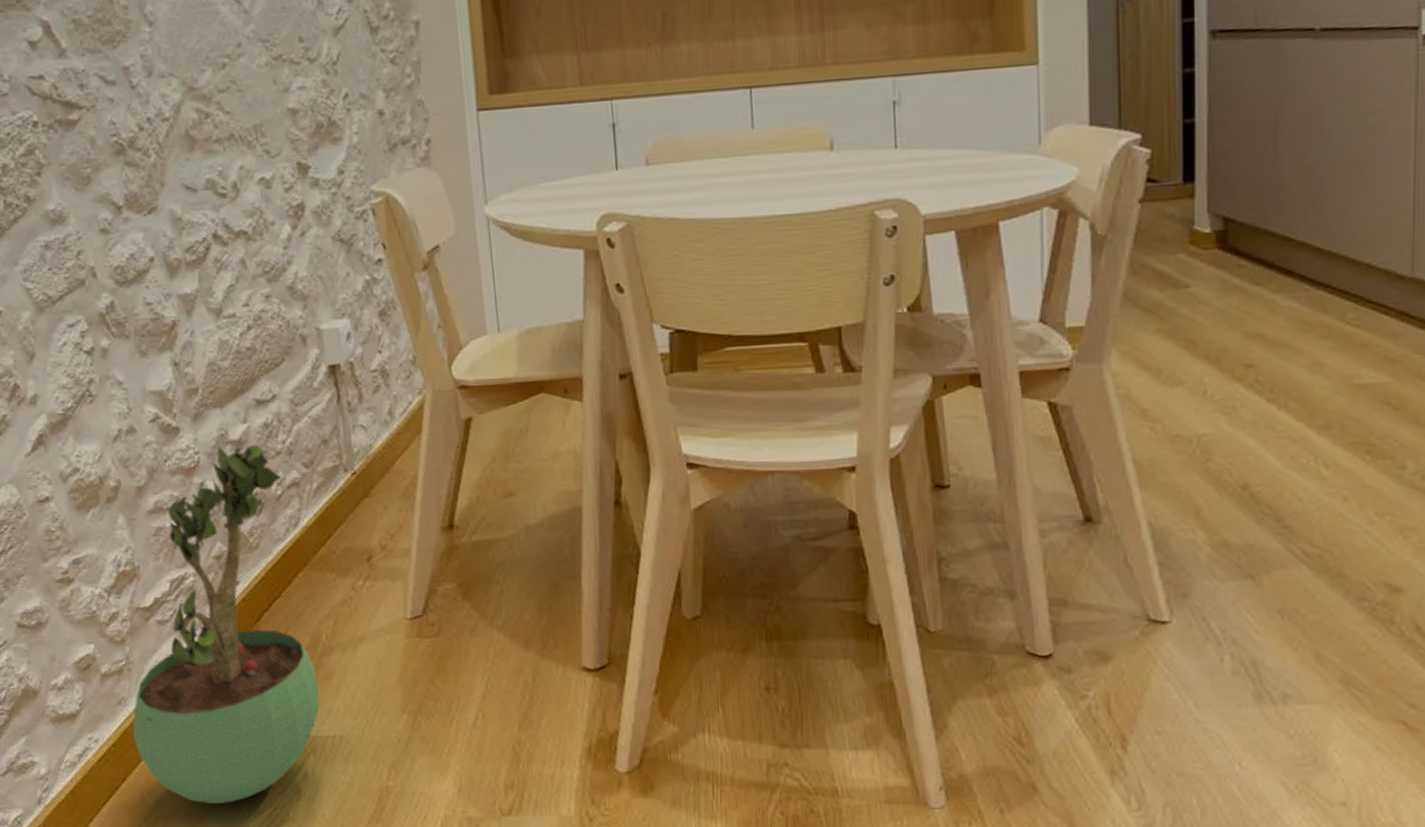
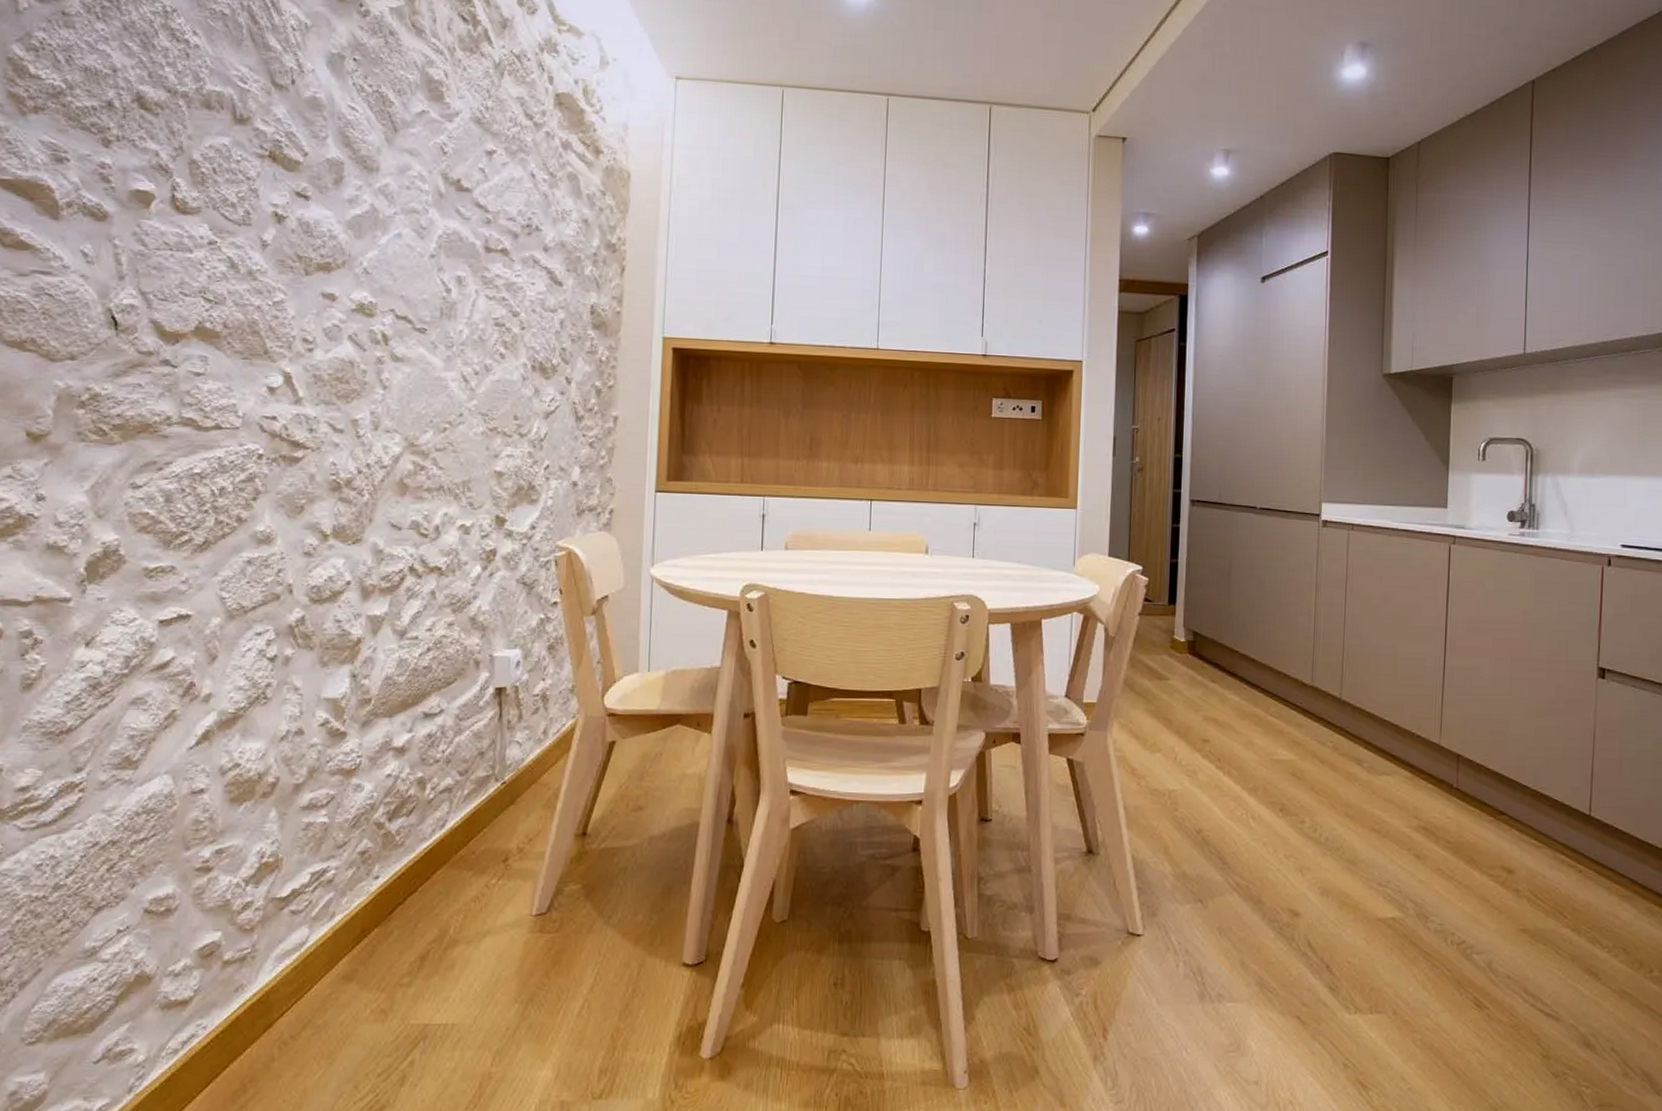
potted plant: present [132,444,320,803] -> none [245,751,440,1090]

